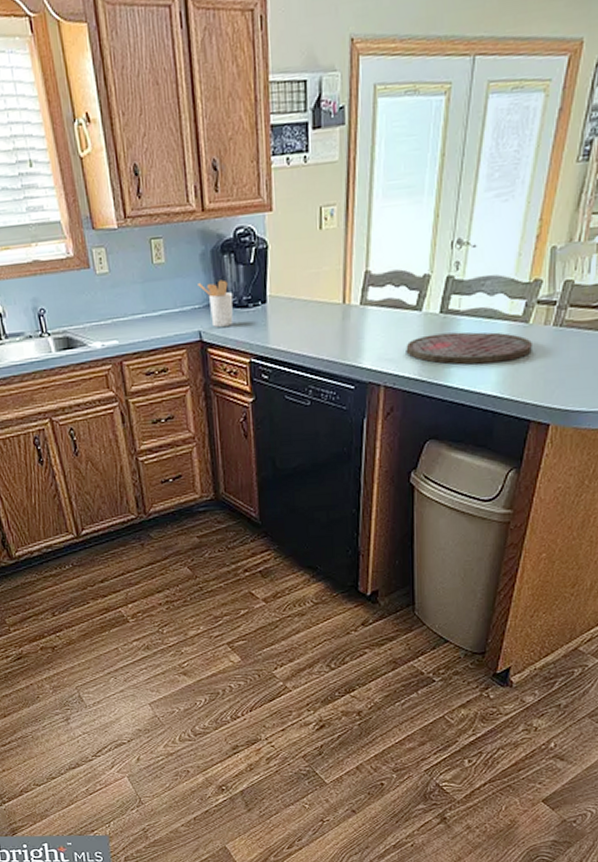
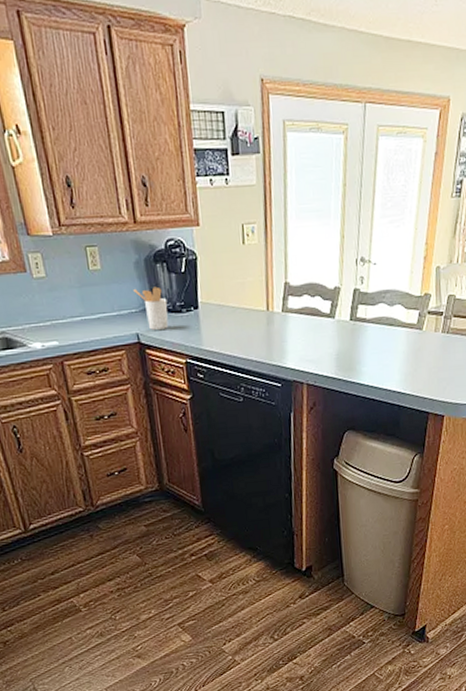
cutting board: present [406,332,532,365] -> none [323,337,426,365]

